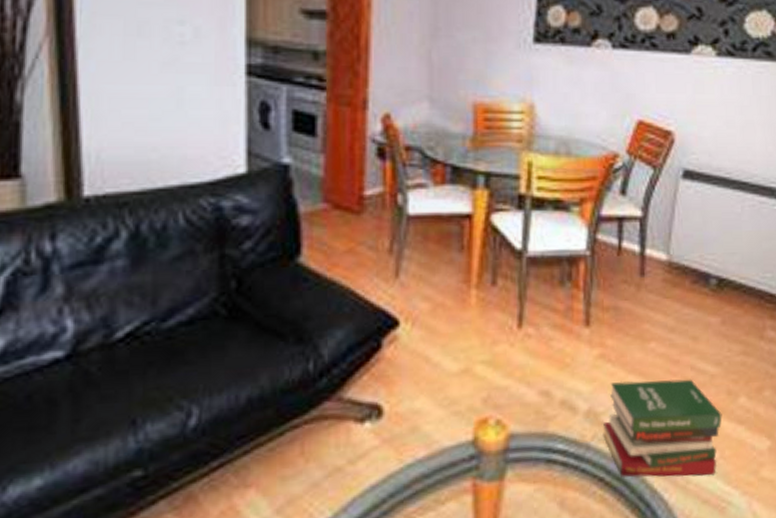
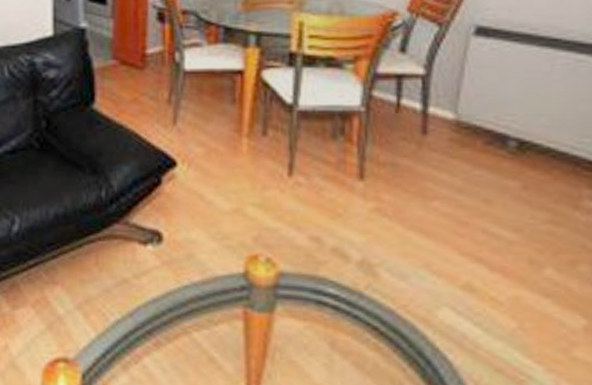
books: present [602,379,722,479] -> none [377,236,522,346]

